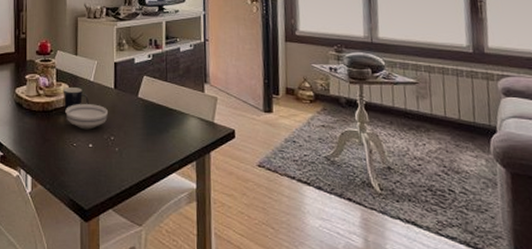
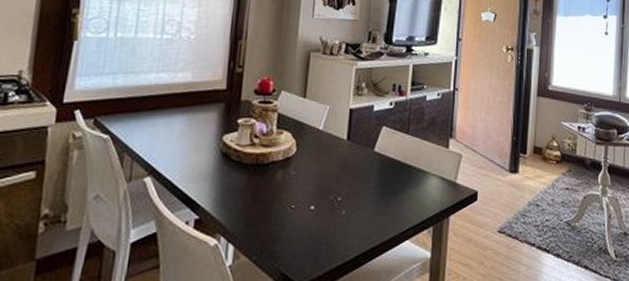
mug: present [63,86,89,113] -> none [283,135,315,167]
bowl: present [65,104,108,130] -> none [284,157,337,189]

